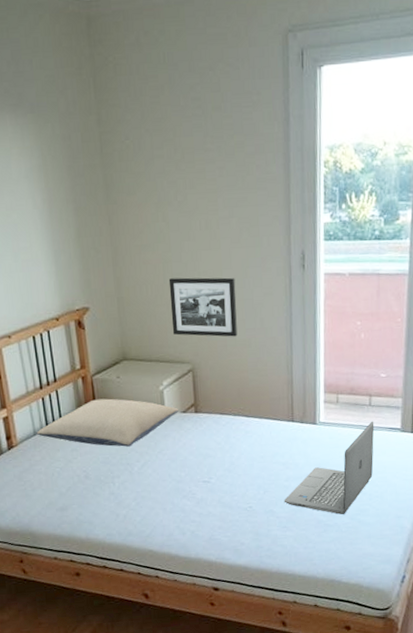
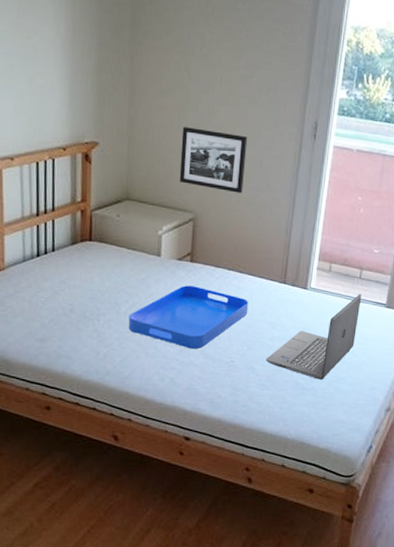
pillow: present [37,398,178,447] -> none [27,234,174,286]
serving tray: none [142,436,260,500] -> present [128,285,249,349]

